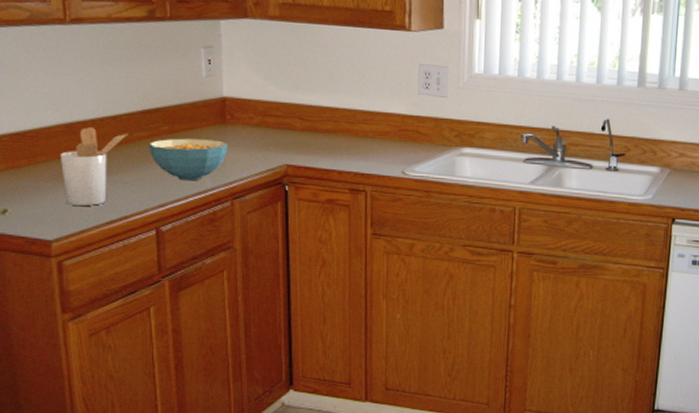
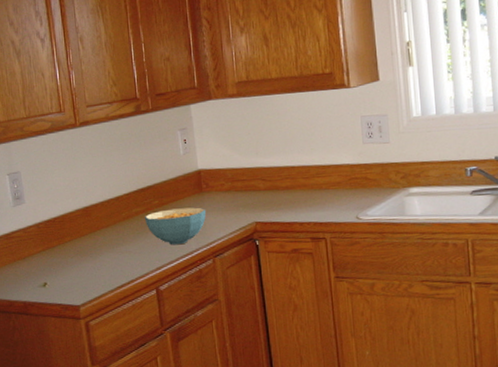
utensil holder: present [61,126,128,206] -> none [81,208,129,275]

